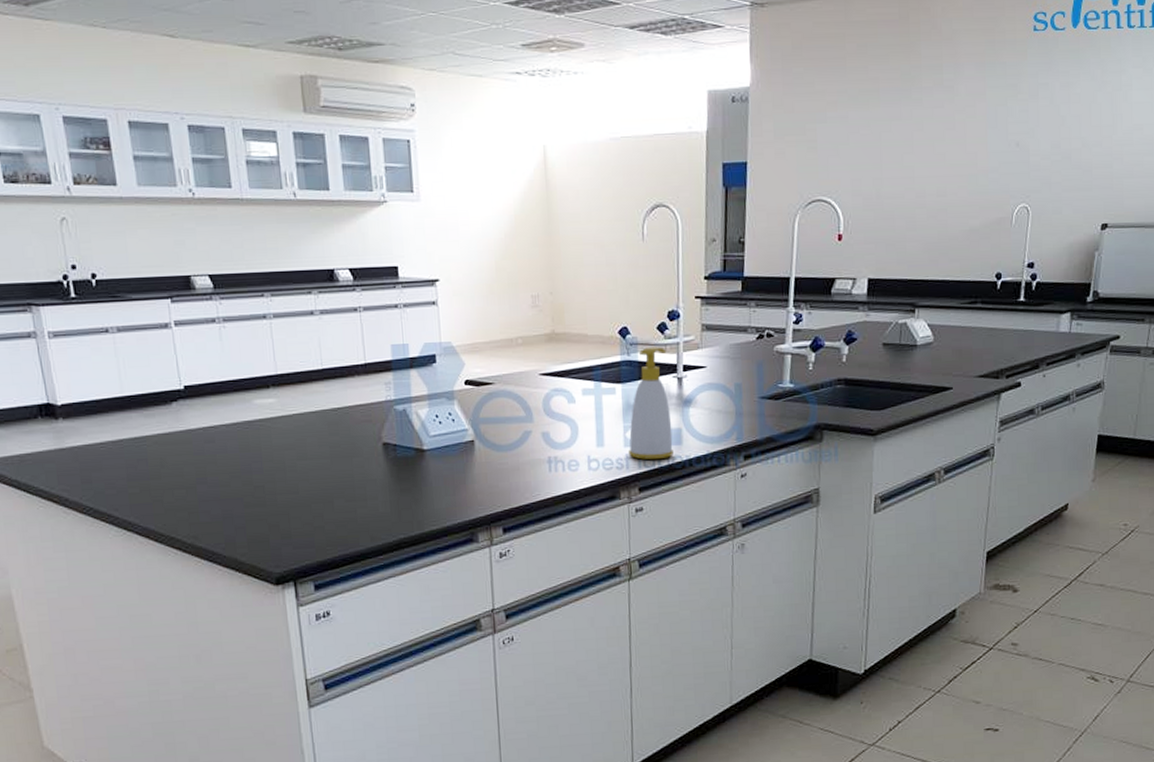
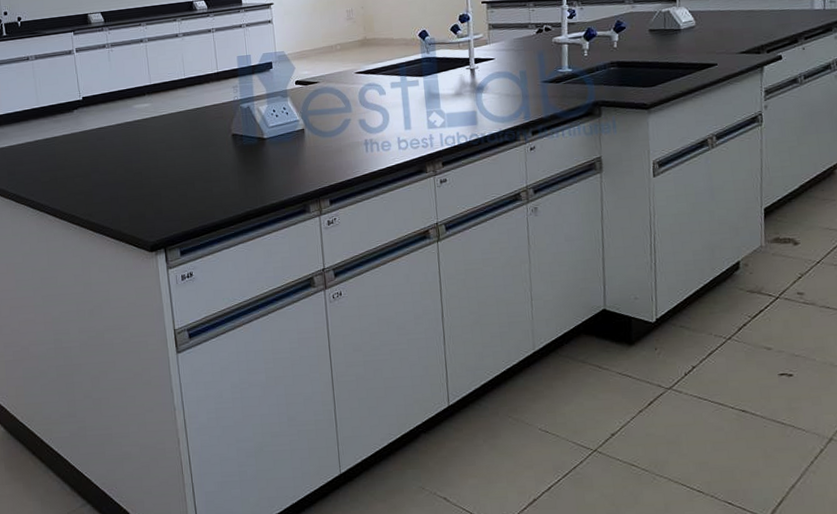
soap bottle: present [628,347,673,460] -> none [431,44,470,139]

